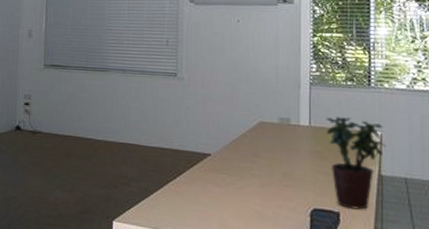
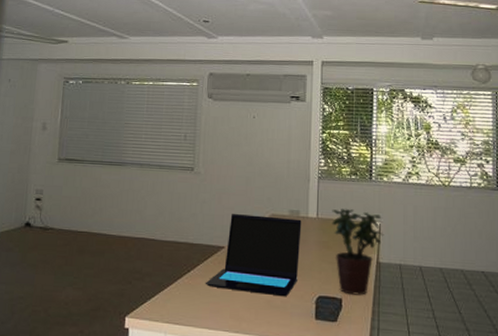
laptop: none [191,121,293,208] -> present [205,214,302,297]

